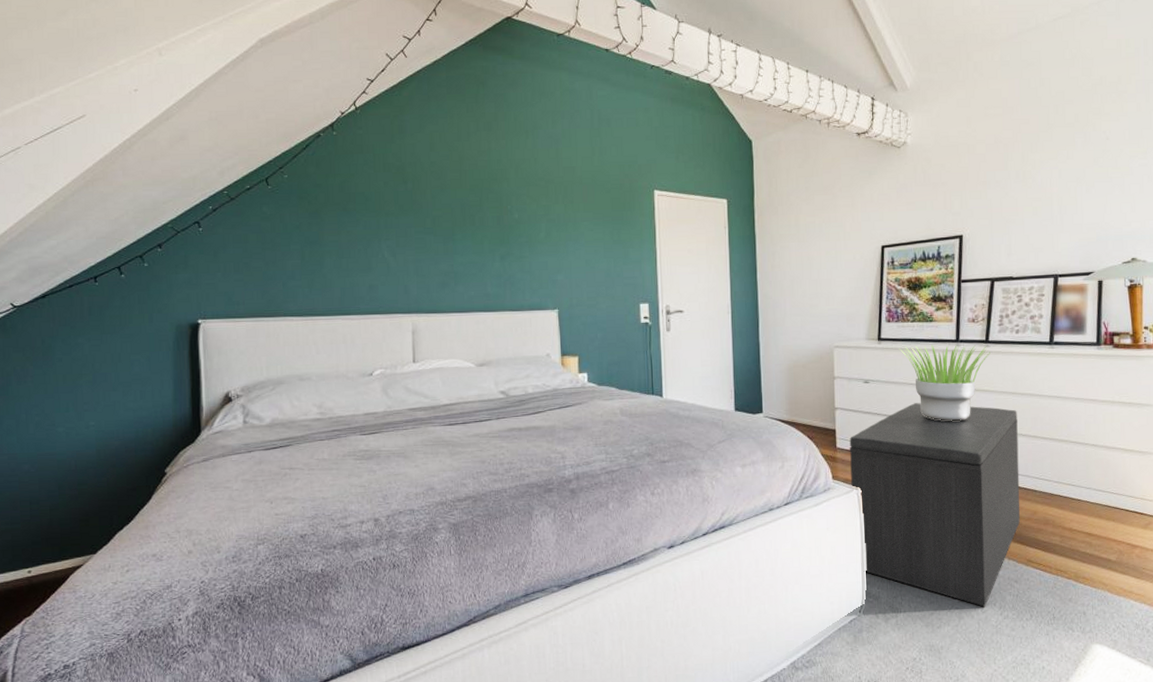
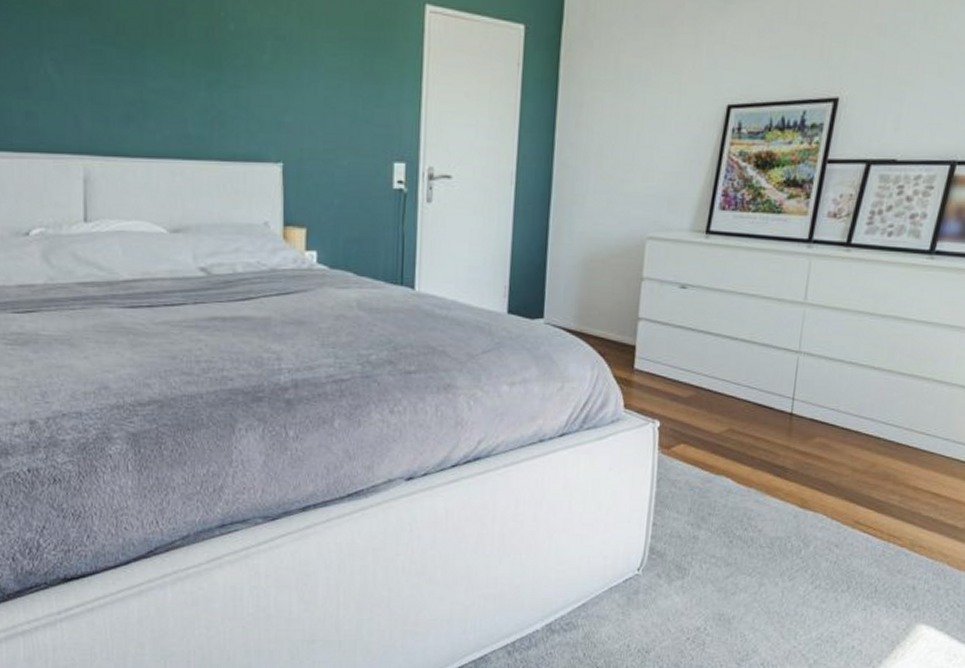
bench: present [849,403,1020,607] -> none [647,318,873,573]
potted plant: present [899,345,990,421] -> none [731,243,851,345]

